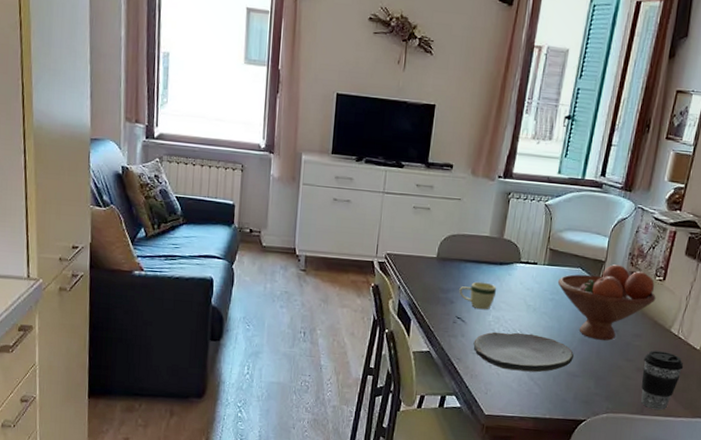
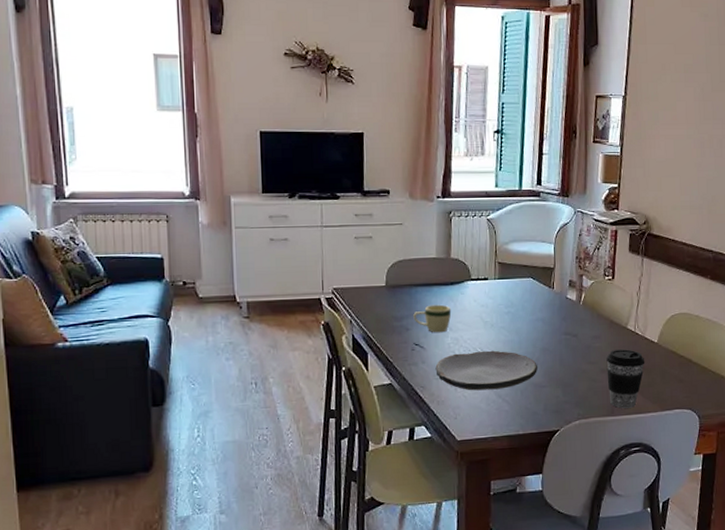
fruit bowl: present [557,264,656,341] -> none [510,270,608,347]

